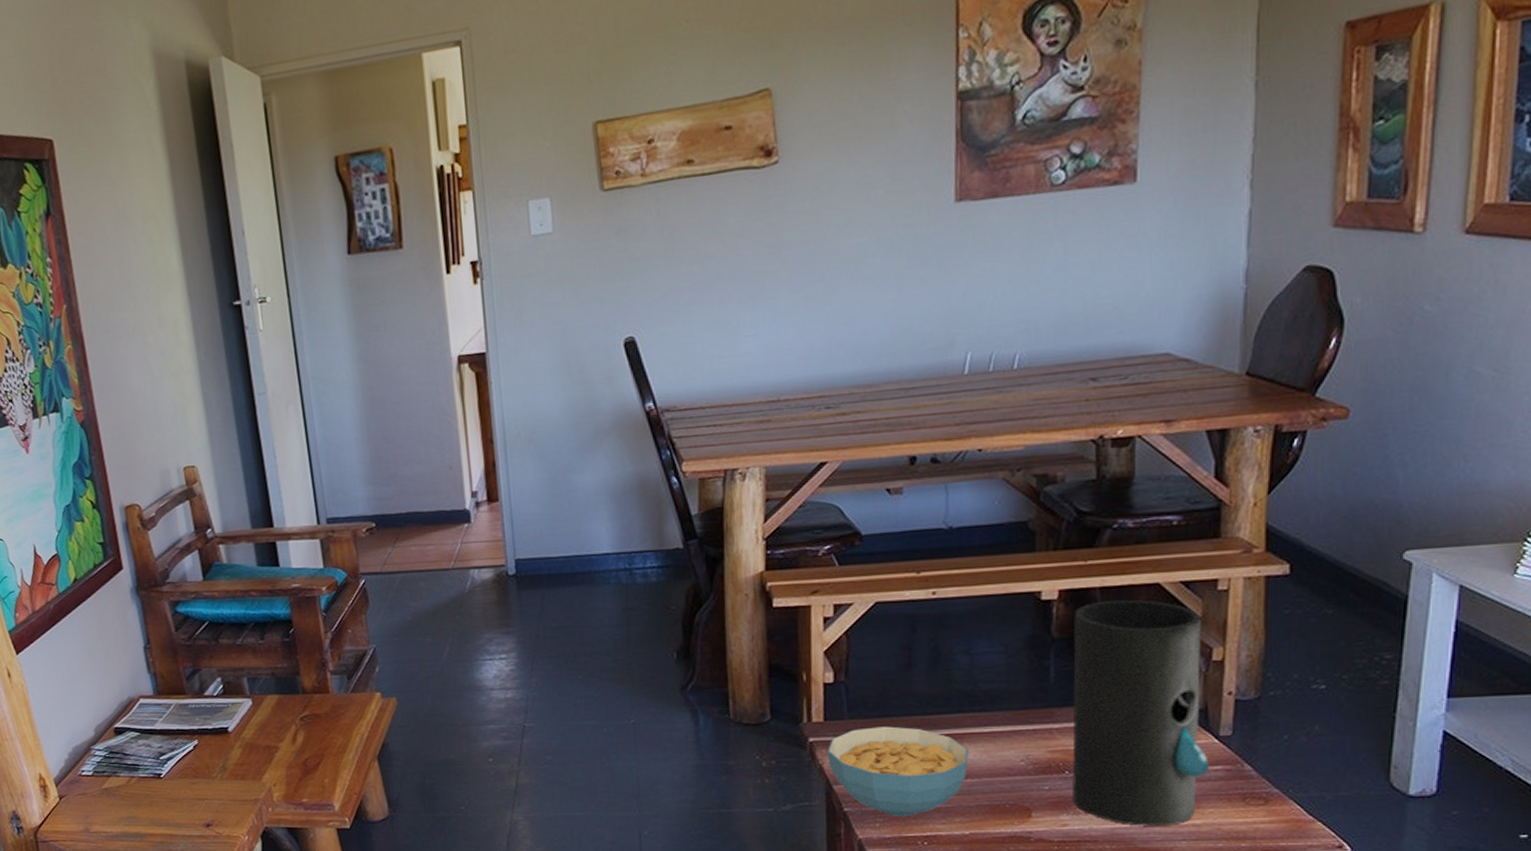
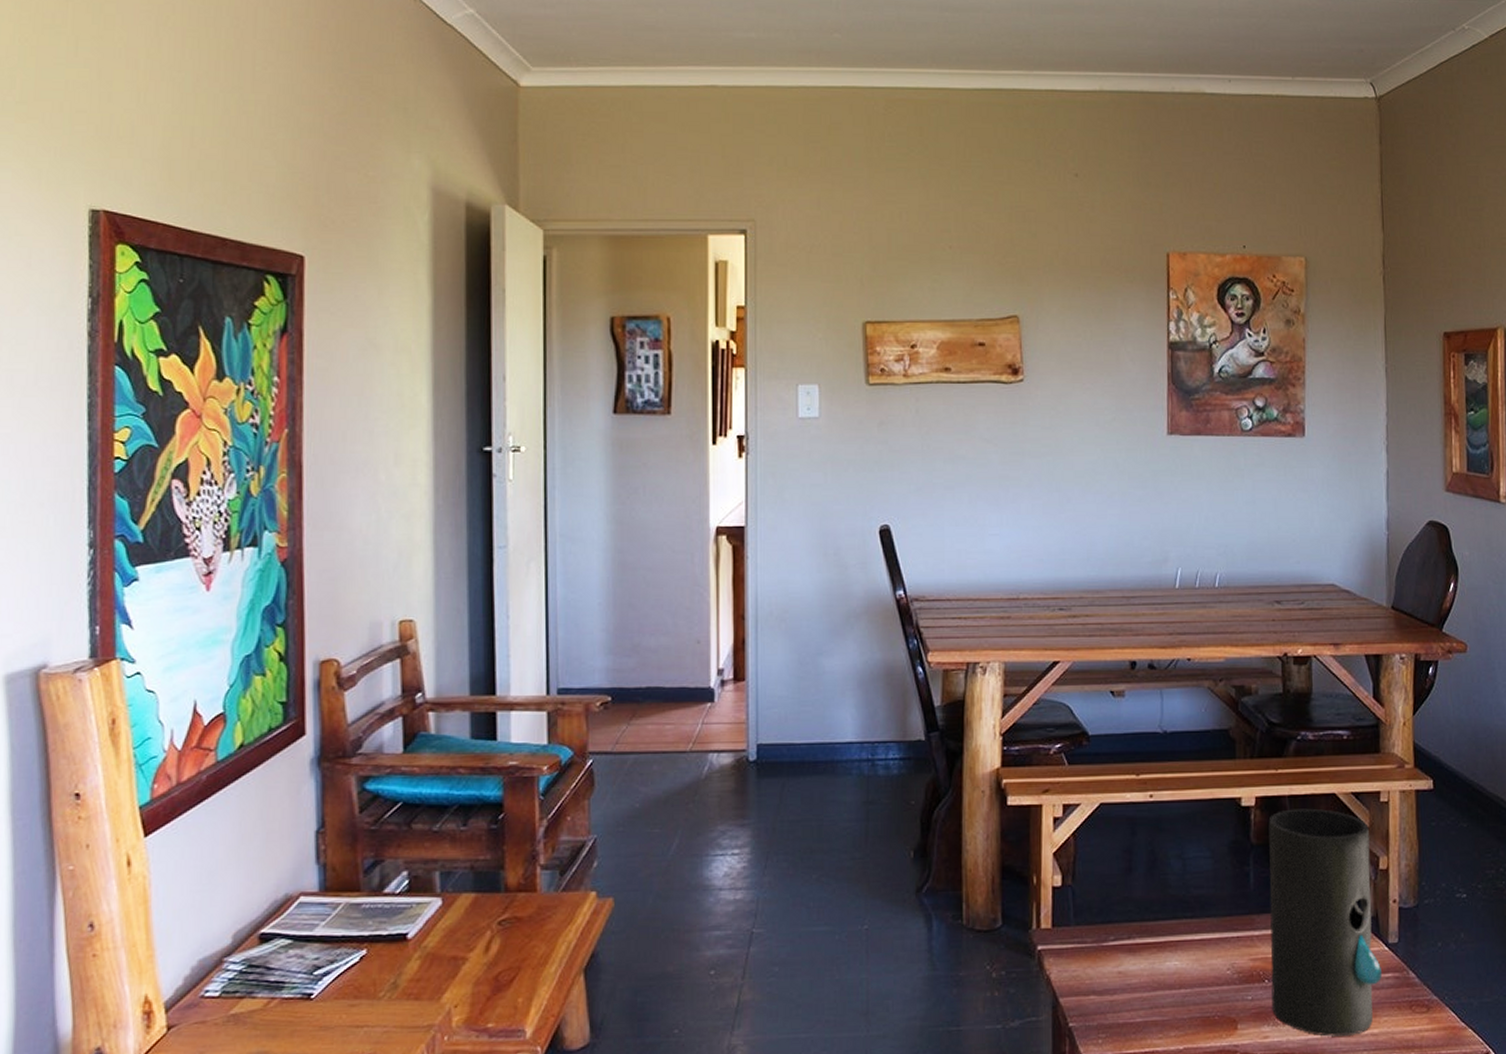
cereal bowl: present [827,726,969,816] -> none [1054,933,1182,1031]

